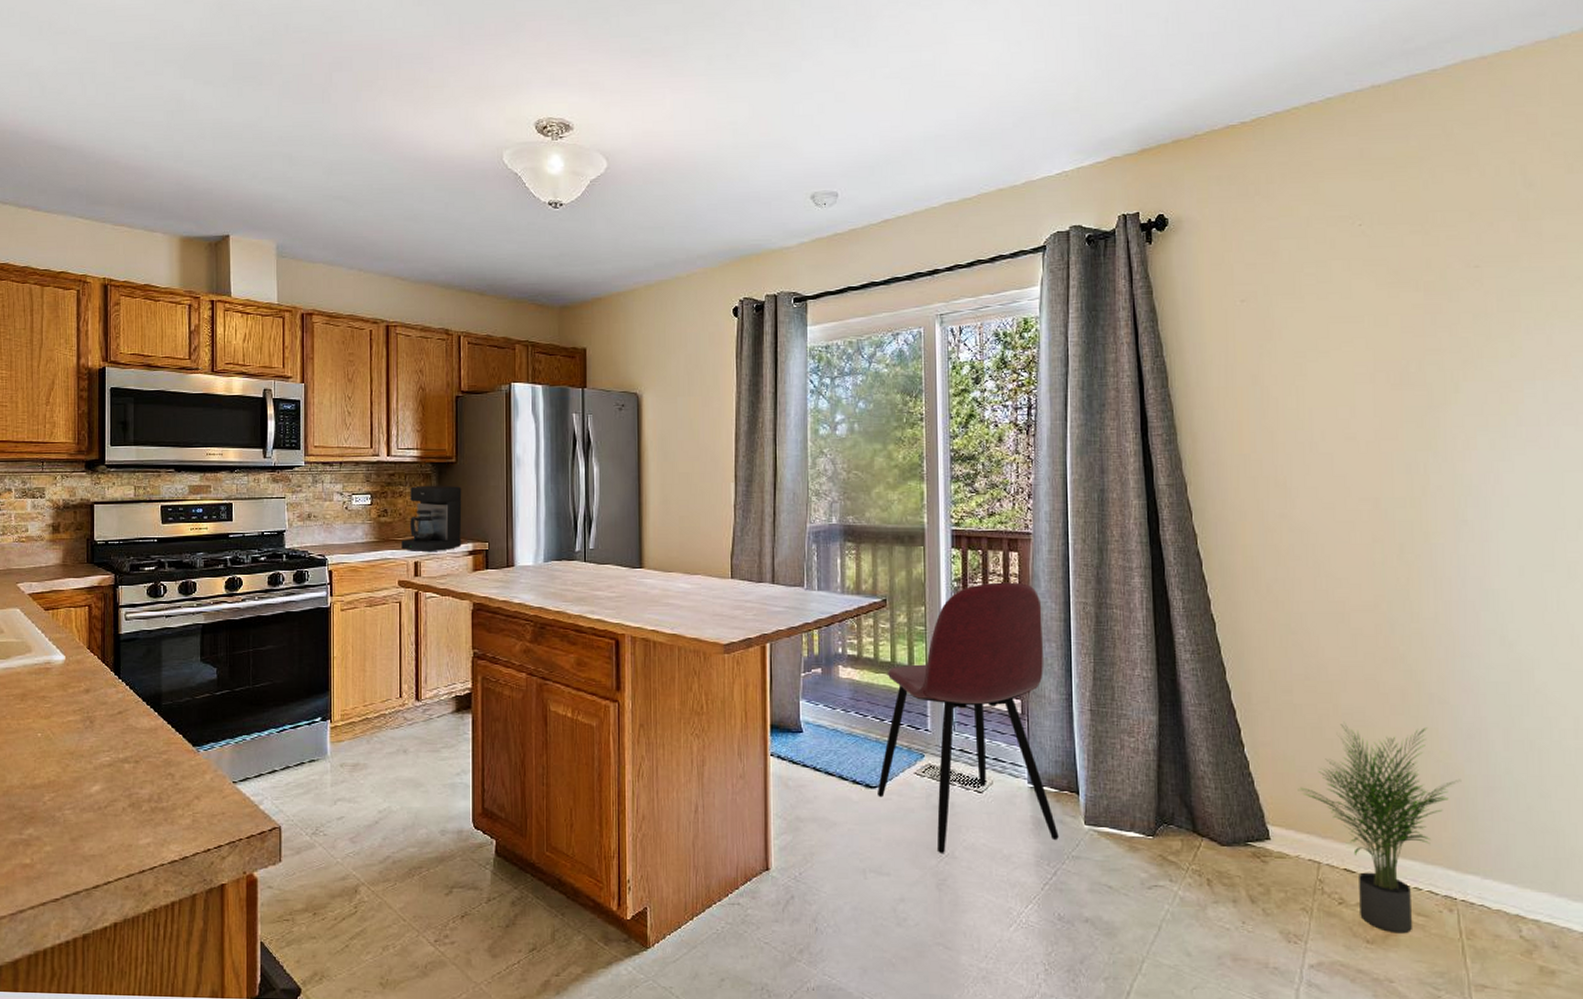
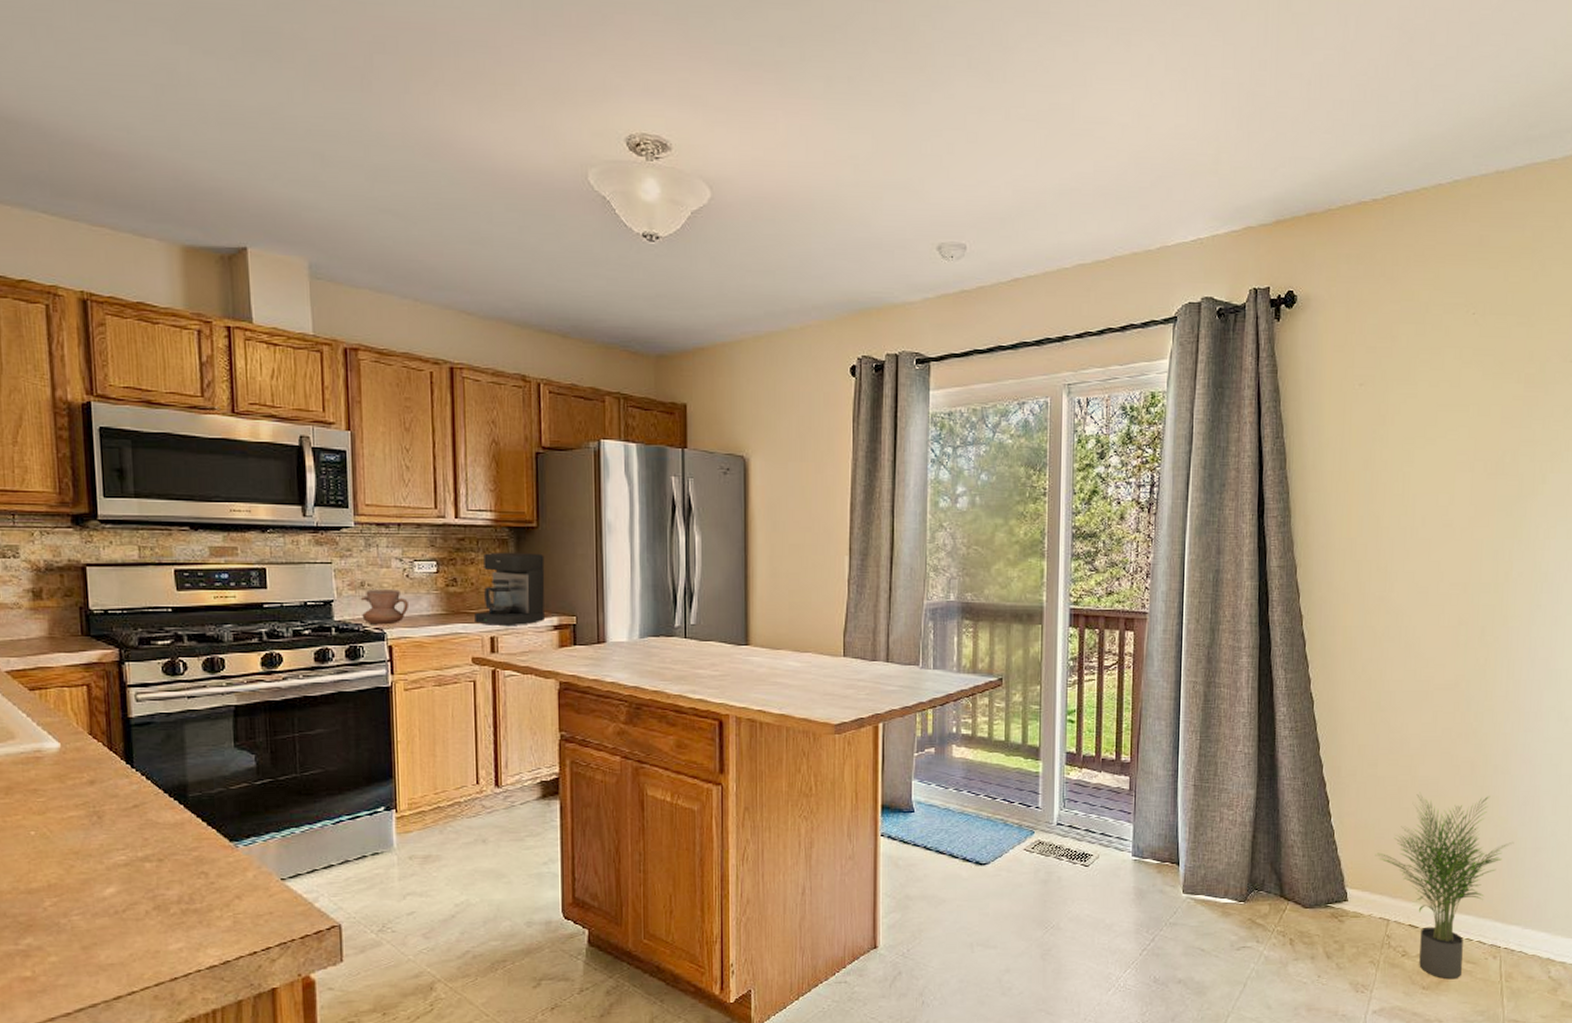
ceramic jug: none [307,520,346,552] -> present [360,589,408,625]
dining chair: present [878,582,1059,853] -> none [987,661,1158,925]

